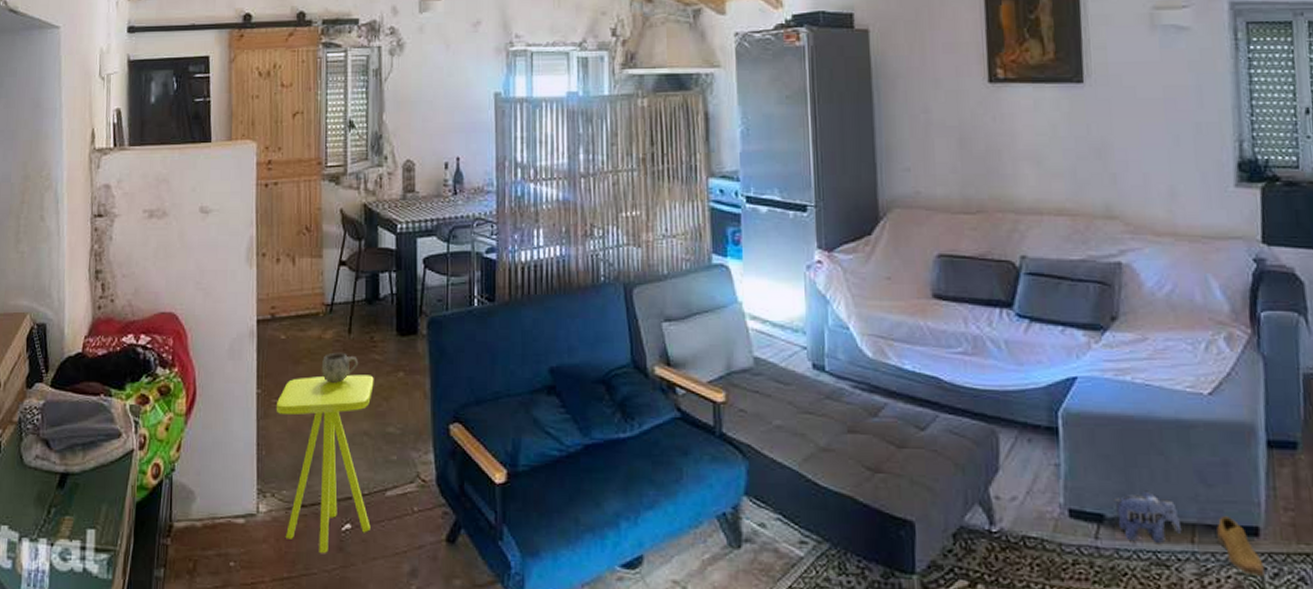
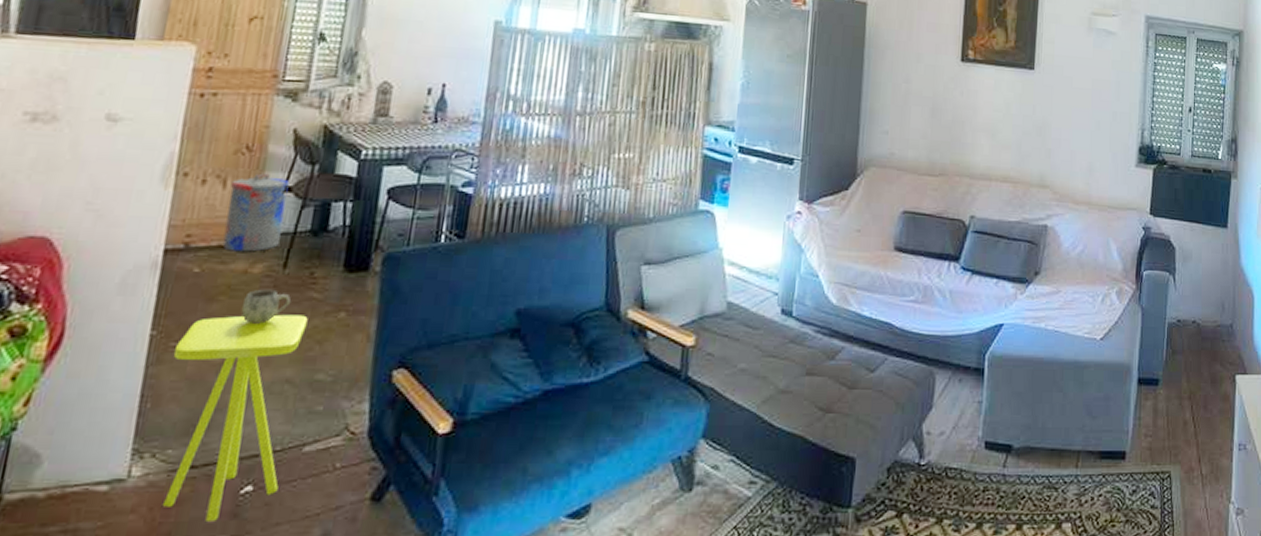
trash can: none [299,250,343,320] -> present [222,173,290,252]
plush toy: present [1113,490,1182,543] -> none [1020,423,1070,469]
shoe: present [1217,516,1265,576] -> none [1095,443,1126,493]

